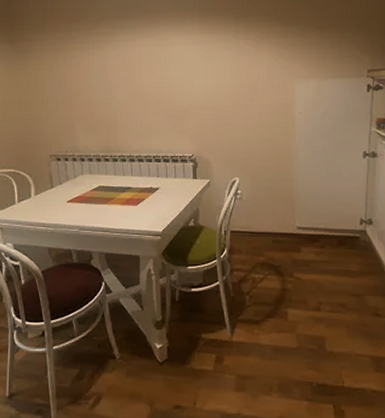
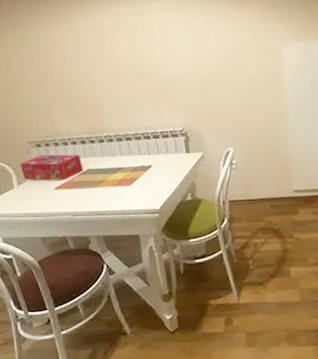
tissue box: none [40,168,96,194] -> present [20,154,84,181]

